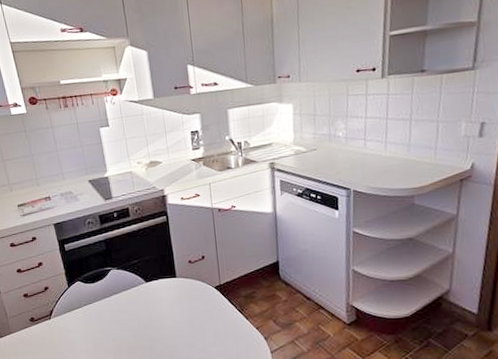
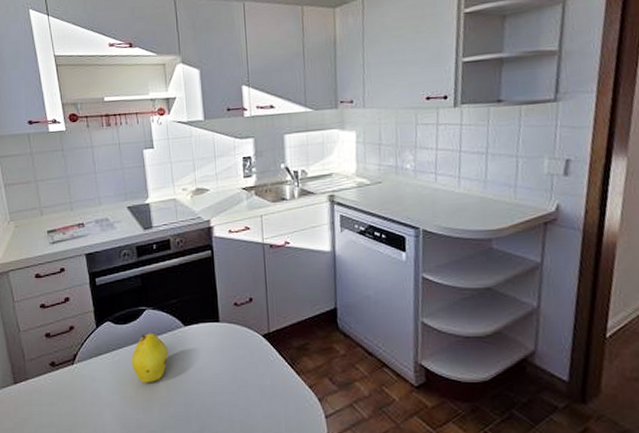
fruit: none [101,290,134,332] -> present [131,333,169,383]

